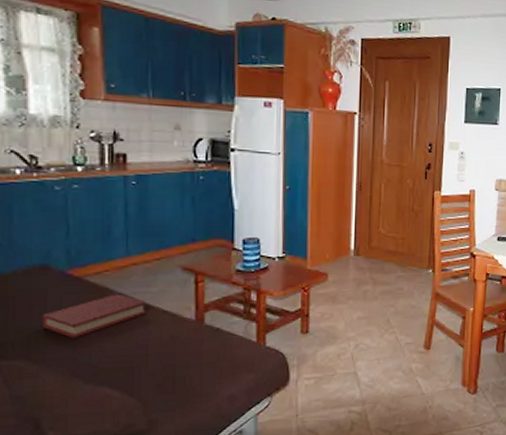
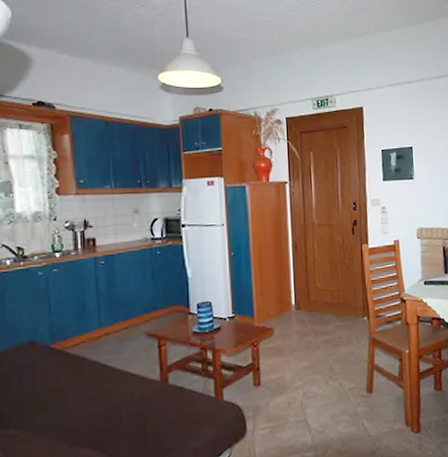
hardback book: present [41,293,146,339] -> none [31,362,118,406]

